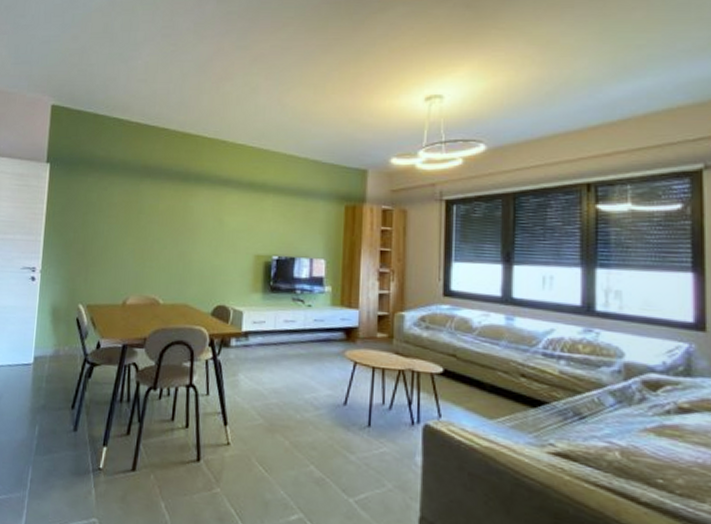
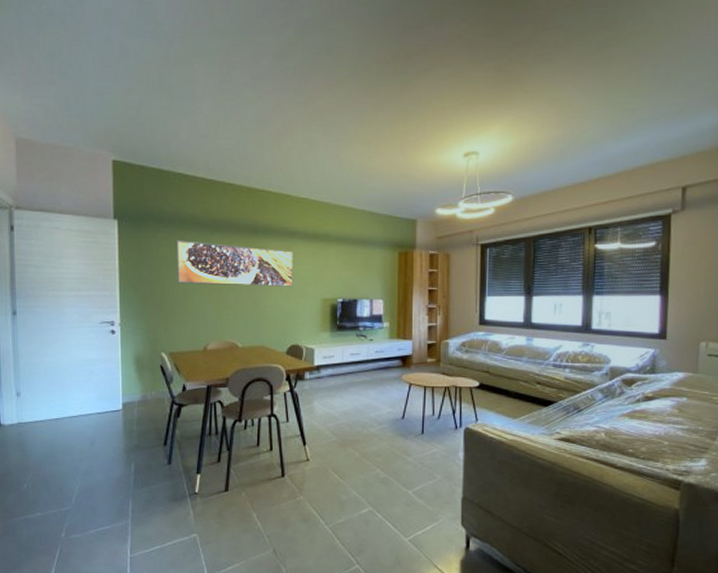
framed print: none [102,186,226,240] -> present [177,240,293,287]

